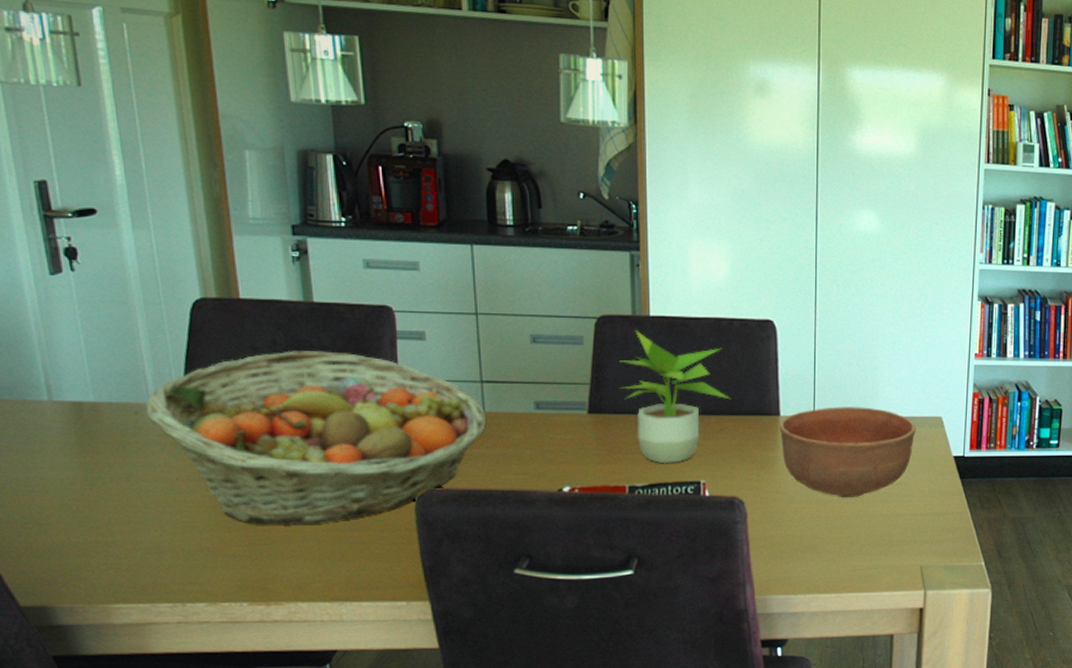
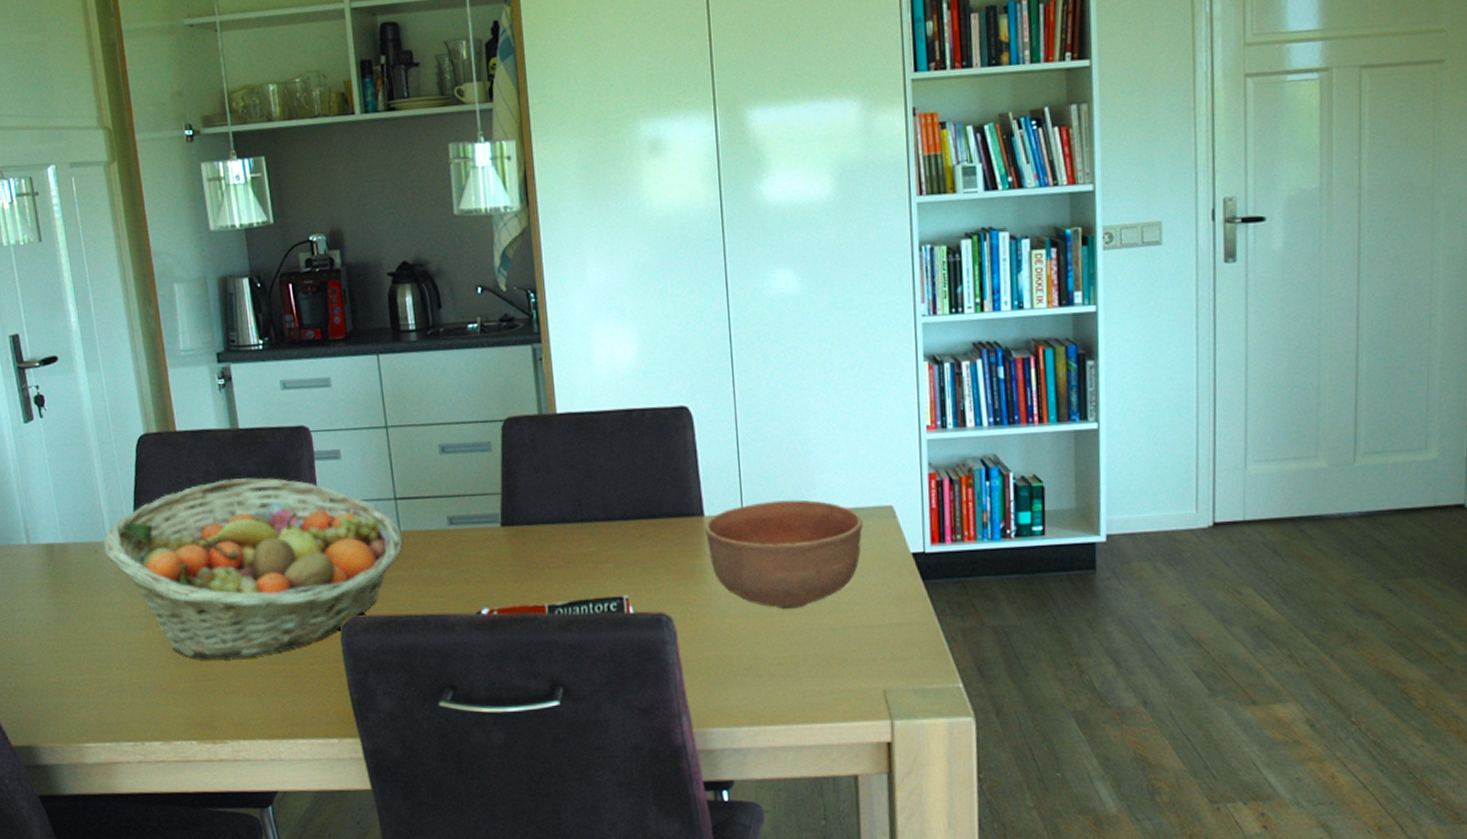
potted plant: present [619,331,731,464] -> none [529,431,649,579]

